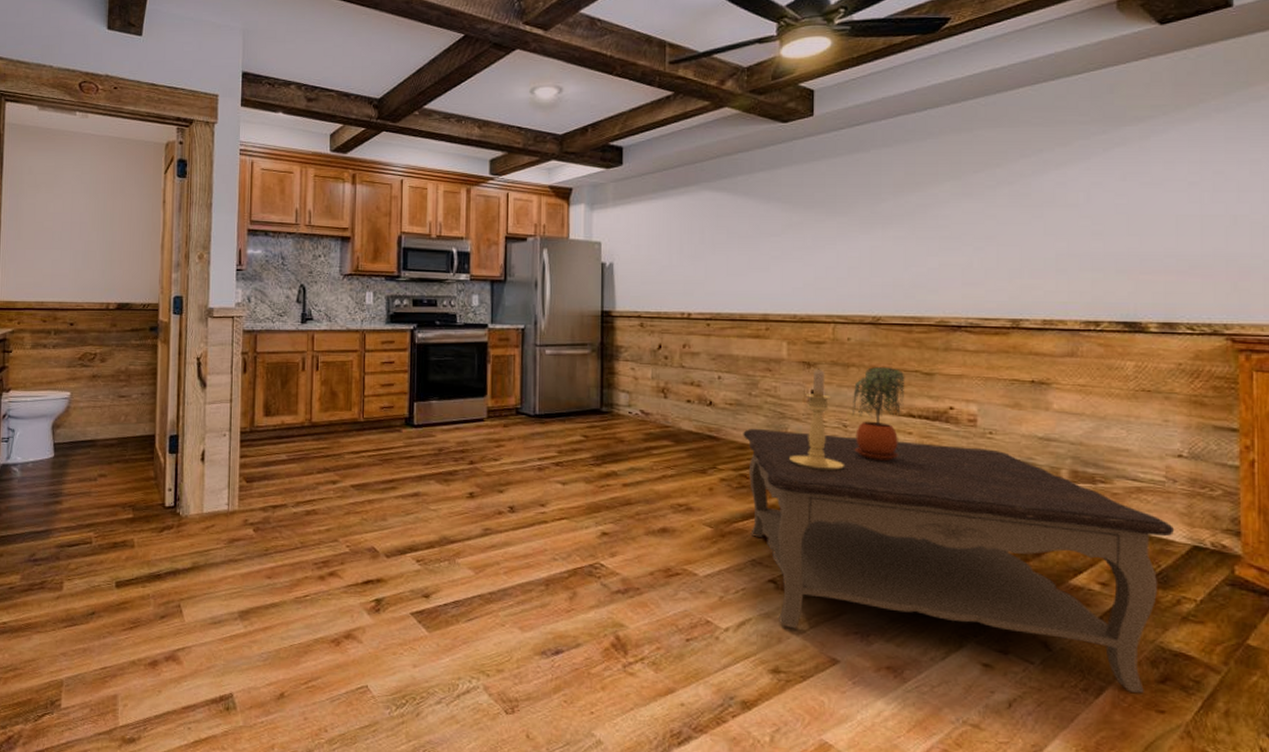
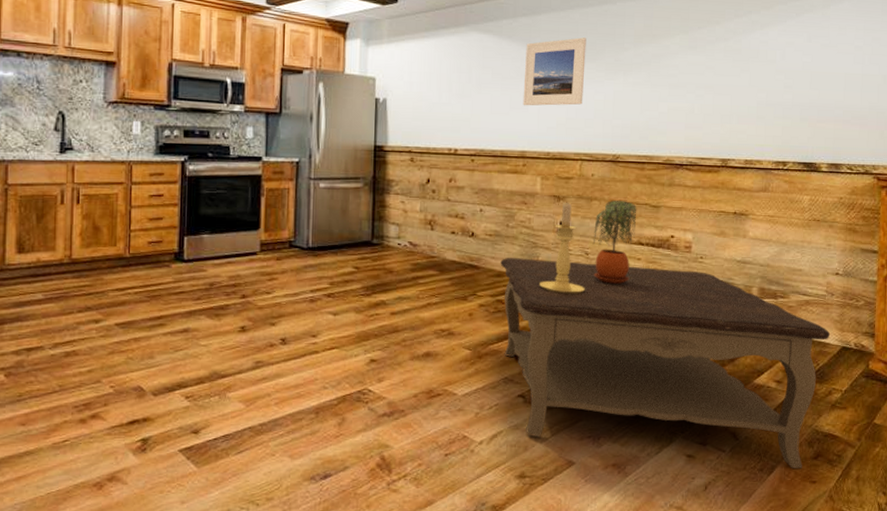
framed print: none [763,190,835,266] -> present [523,37,586,106]

